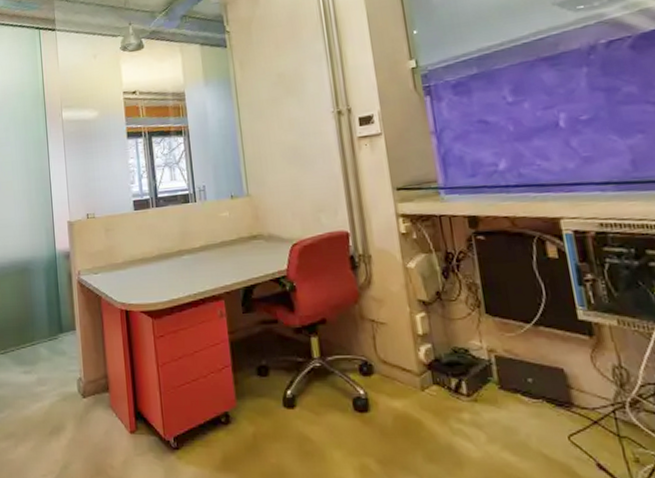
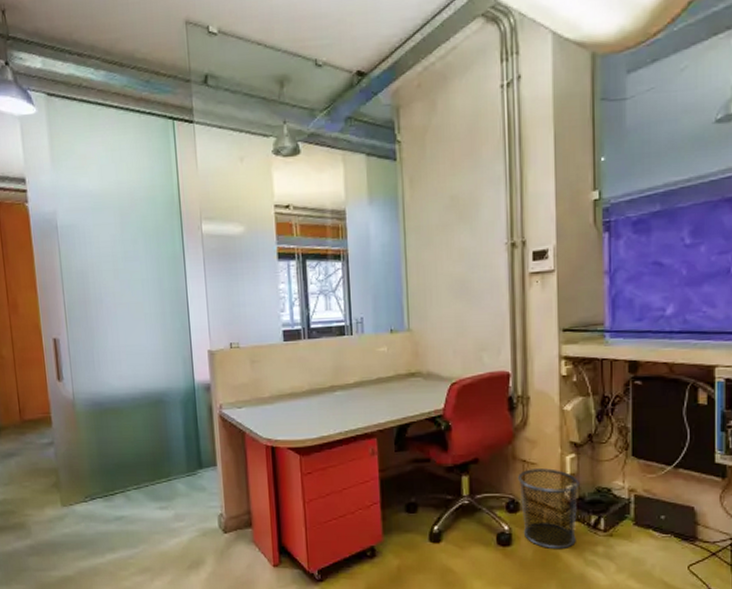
waste bin: none [367,328,438,417] -> present [517,468,580,550]

